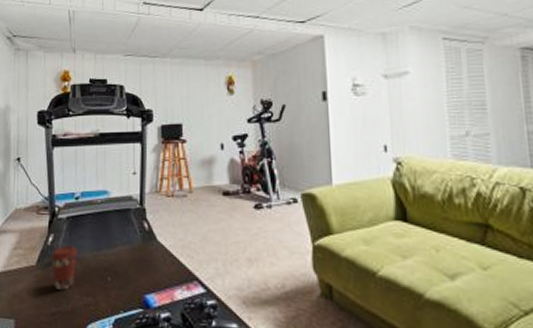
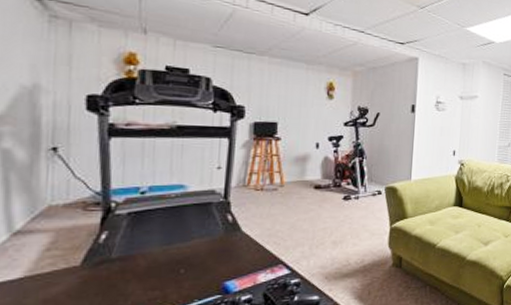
coffee cup: present [50,245,78,291] -> none [102,241,142,289]

